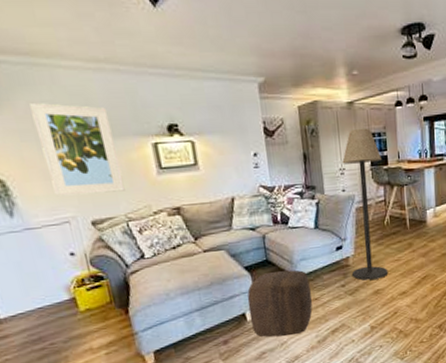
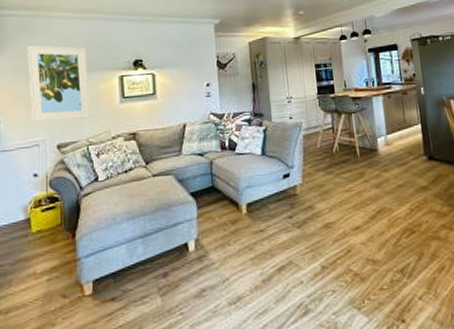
ottoman: present [247,270,313,338] -> none [191,197,258,273]
floor lamp: present [342,128,388,280] -> none [289,59,339,212]

